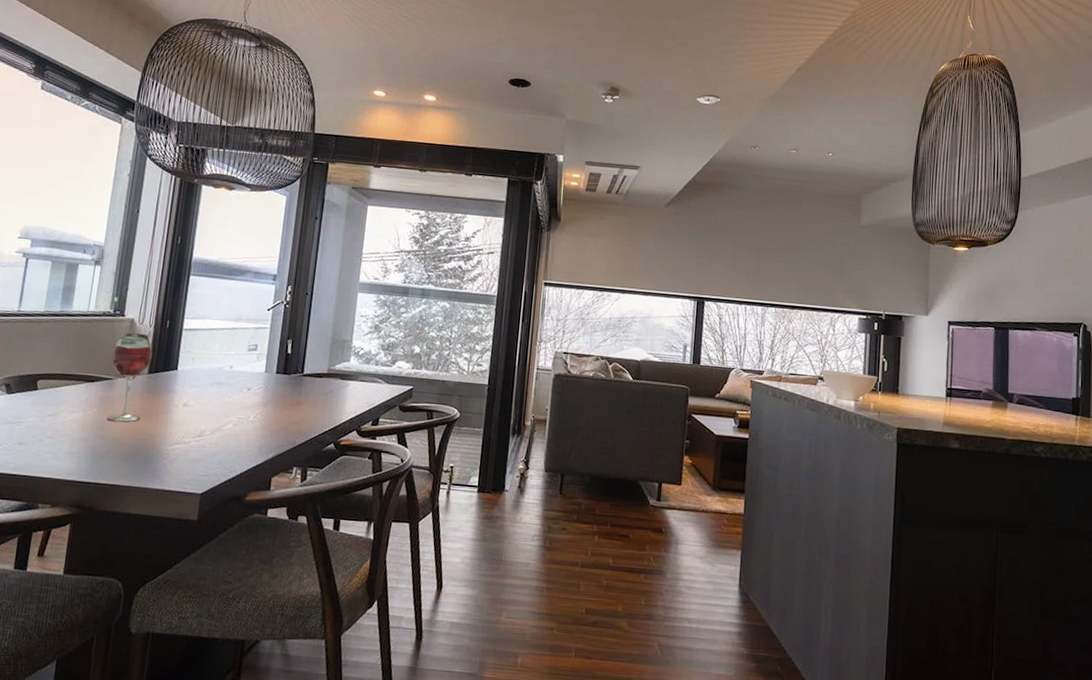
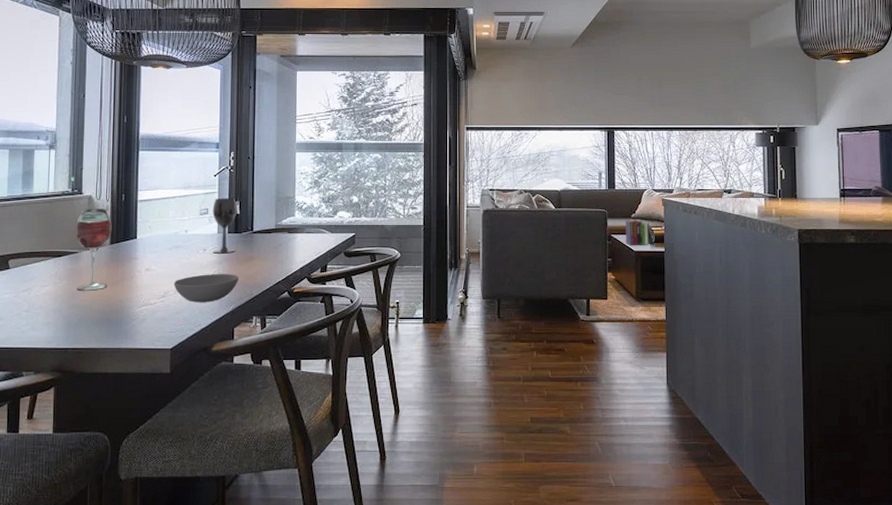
bowl: none [211,415,283,447] -> present [173,274,239,302]
wine glass: none [257,334,289,396] -> present [212,197,237,254]
books: none [707,399,738,430] -> present [626,219,654,245]
bowl: present [820,369,879,401] -> none [725,183,778,209]

